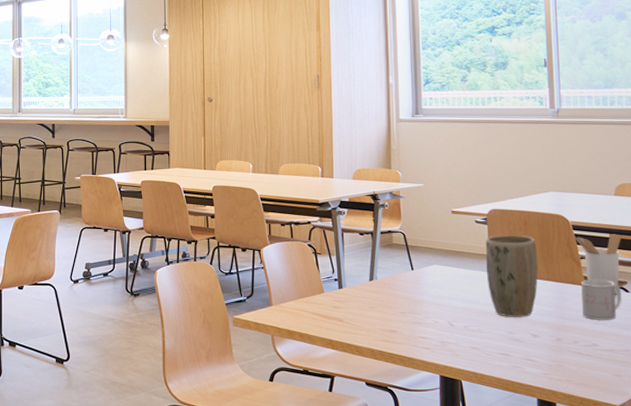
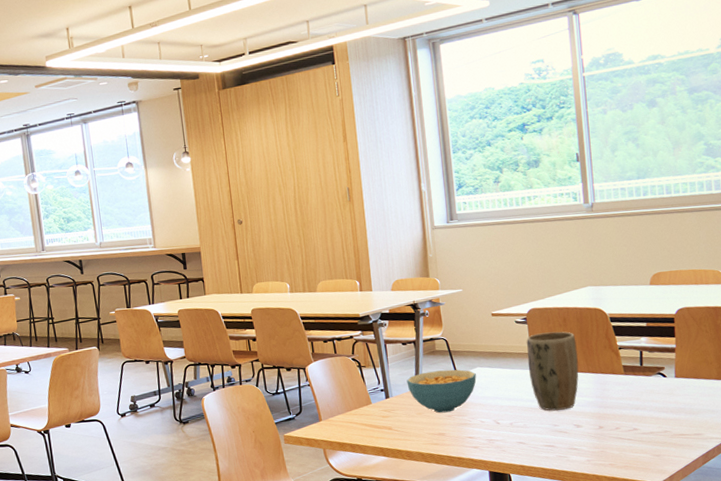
cereal bowl: none [361,264,432,309] -> present [406,369,477,413]
utensil holder: present [573,234,621,295] -> none [611,322,658,381]
mug: present [581,280,622,320] -> none [620,367,660,406]

